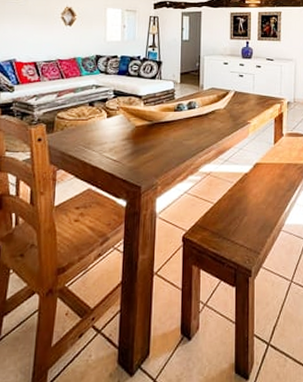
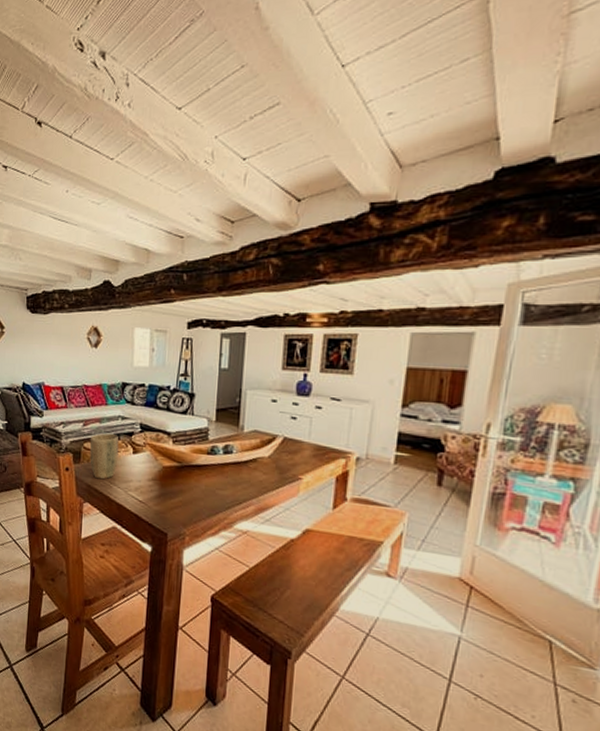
plant pot: none [63,102,94,145] -> present [89,433,119,480]

